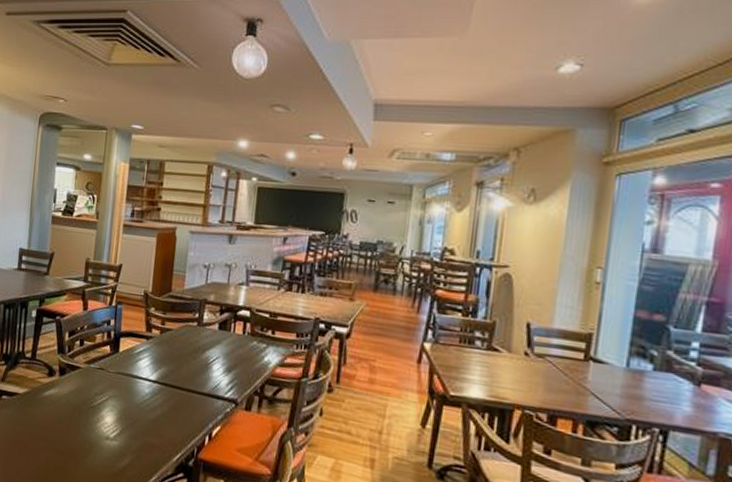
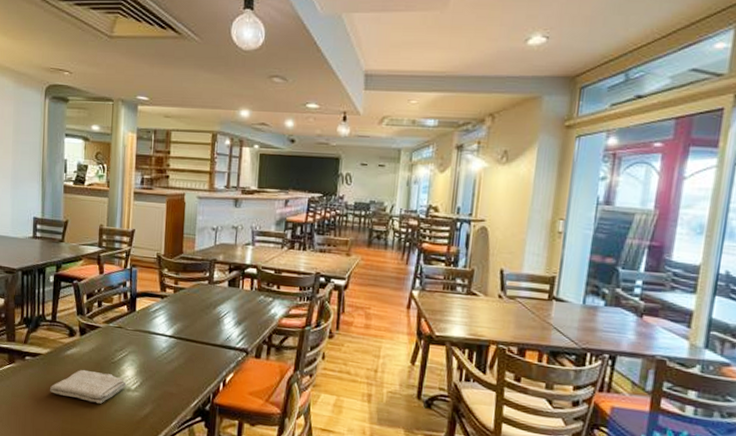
washcloth: none [25,412,105,452] -> present [50,369,127,404]

